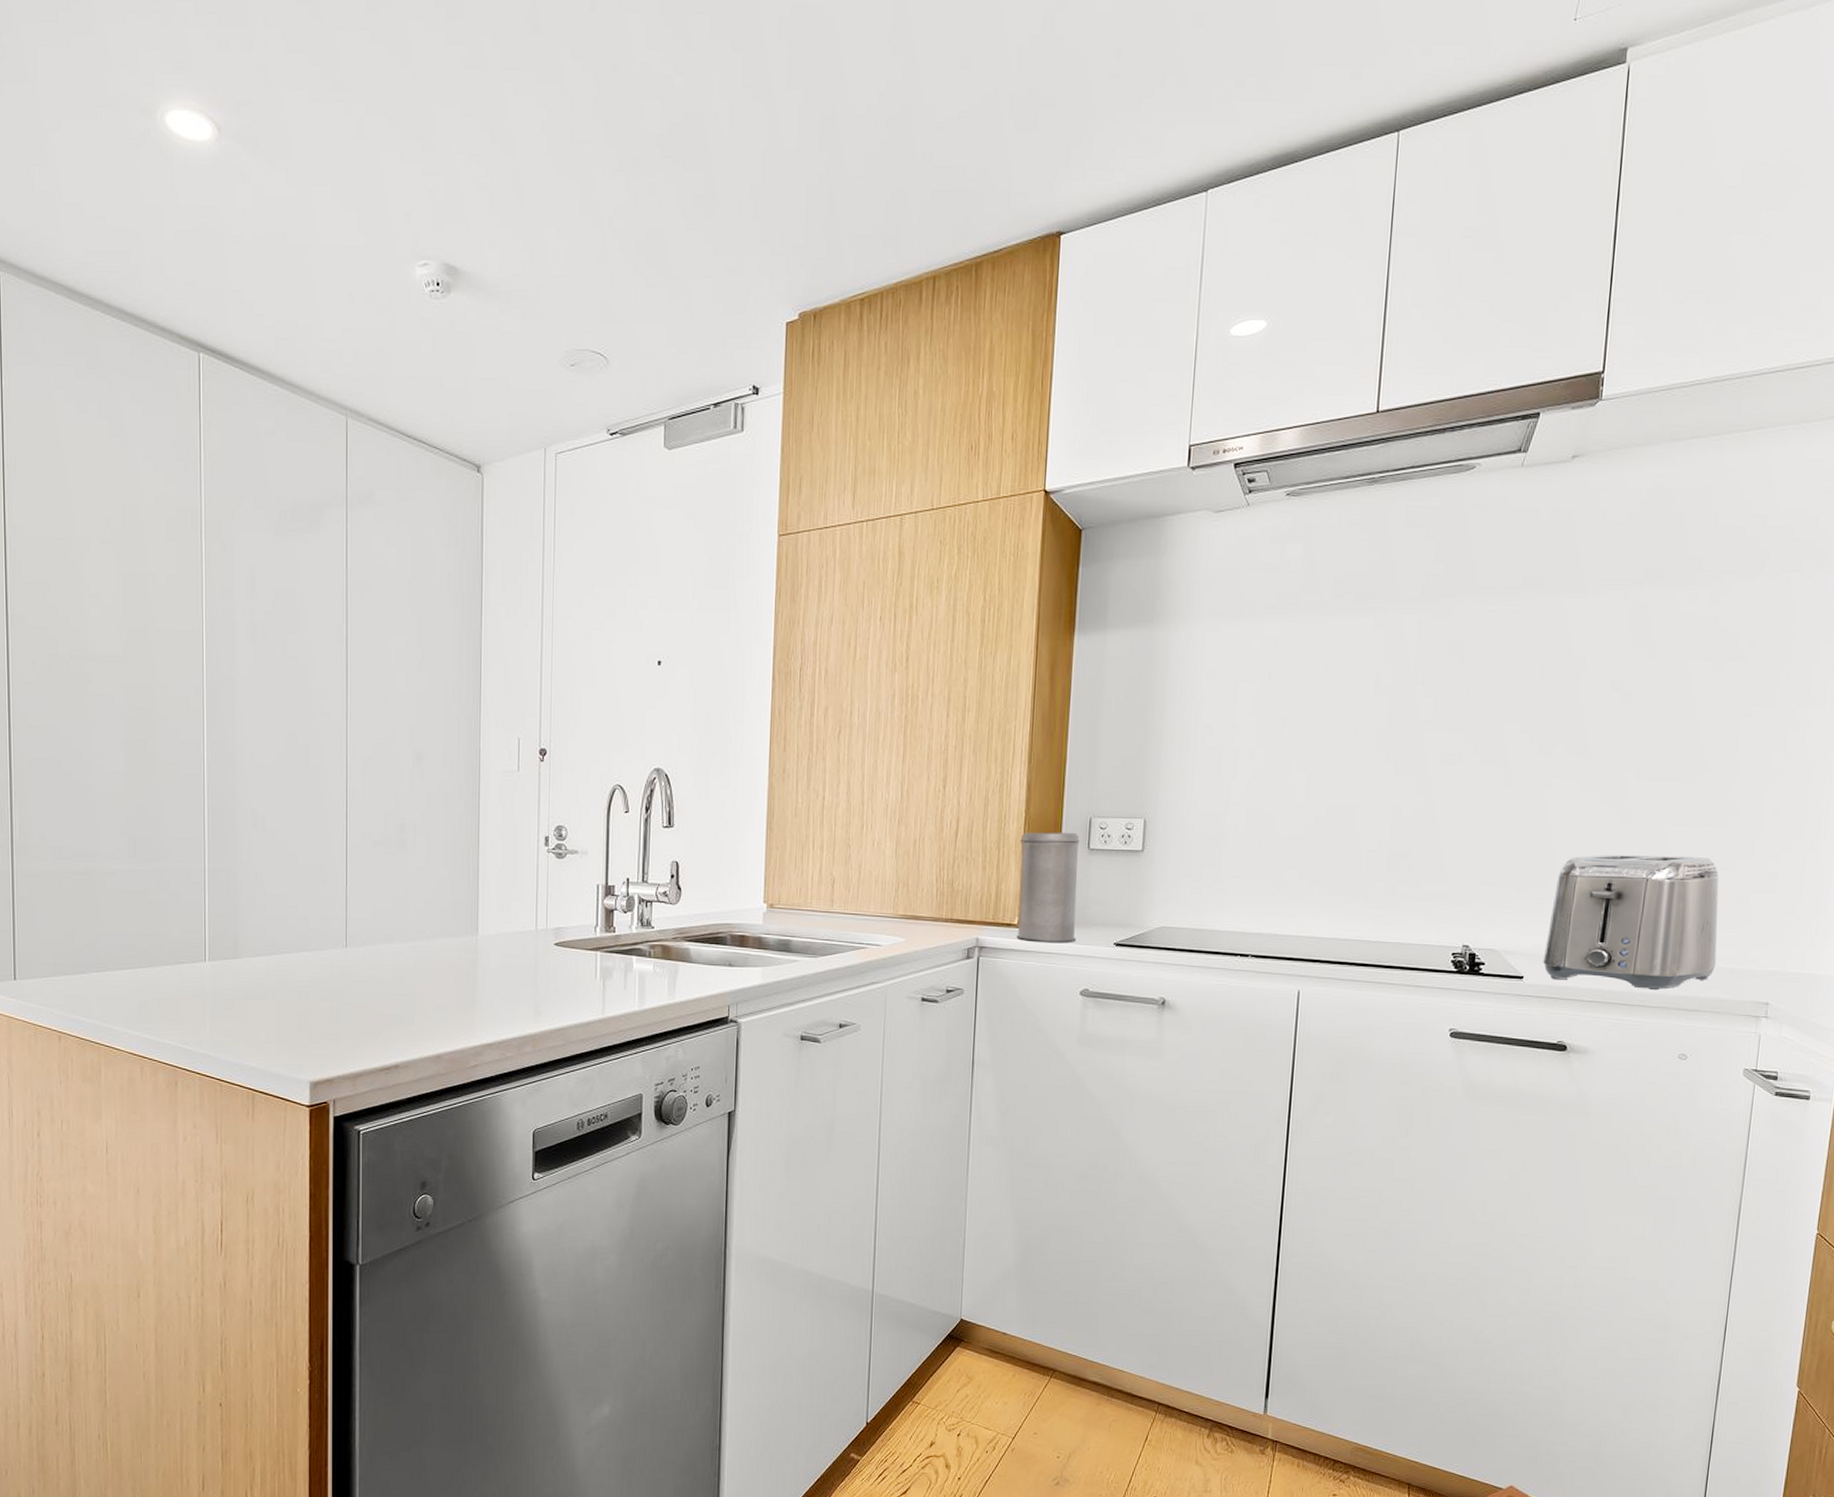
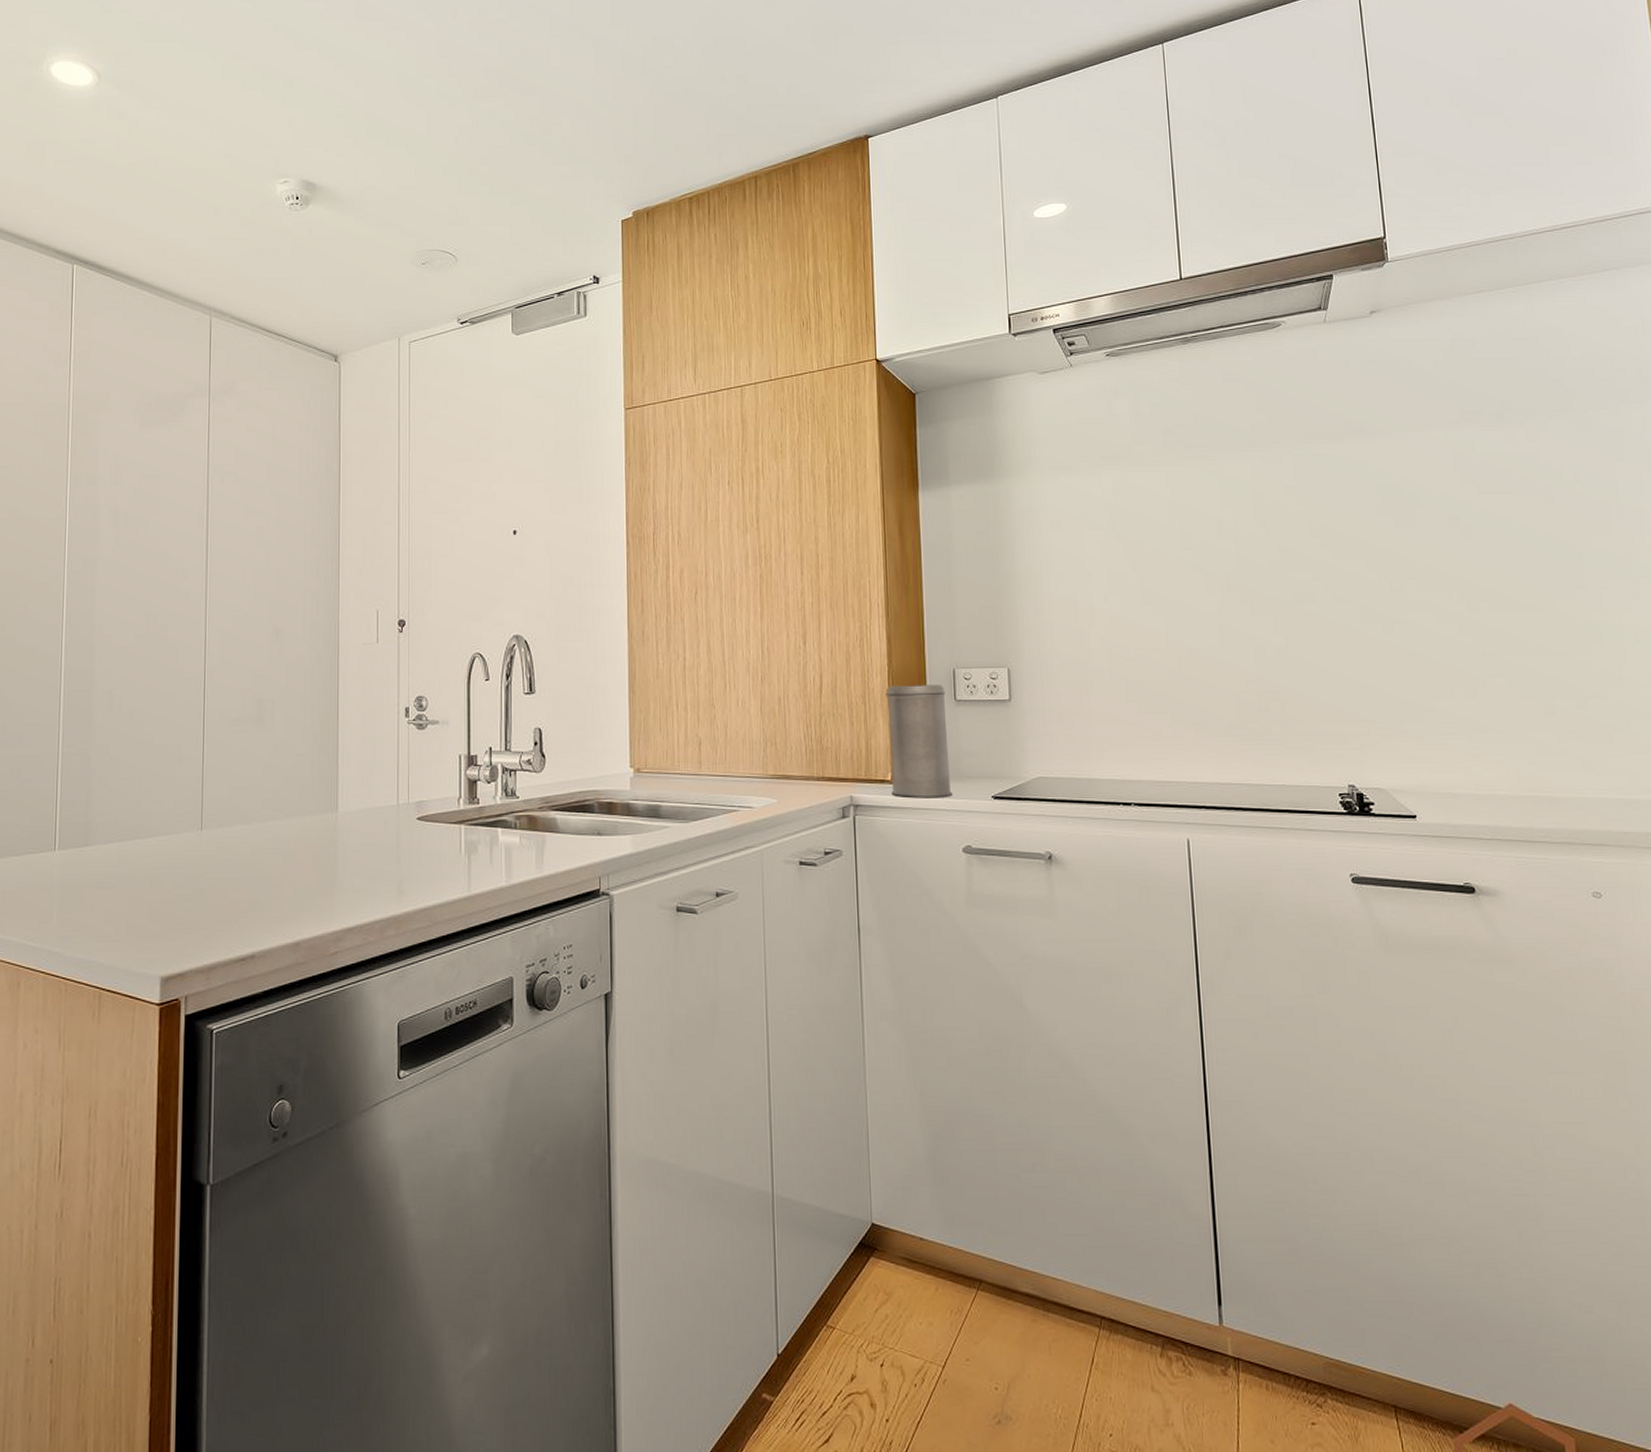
toaster: present [1542,855,1719,991] -> none [1431,686,1611,825]

